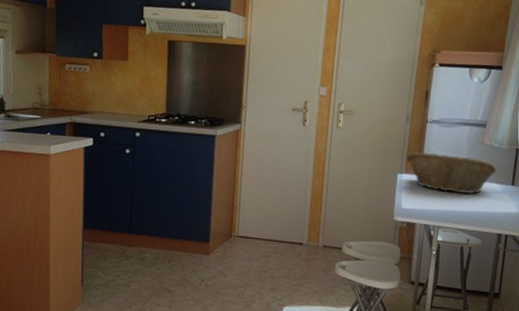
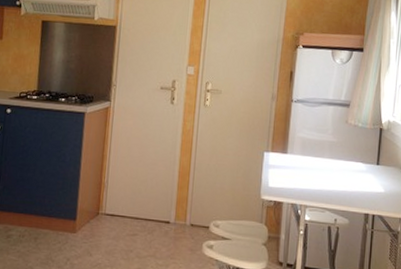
fruit basket: present [407,151,497,194] -> none [273,130,362,173]

